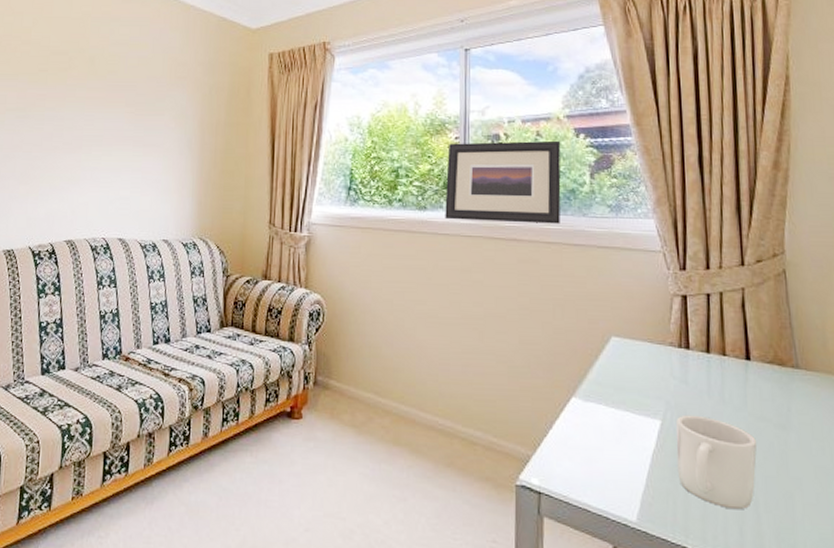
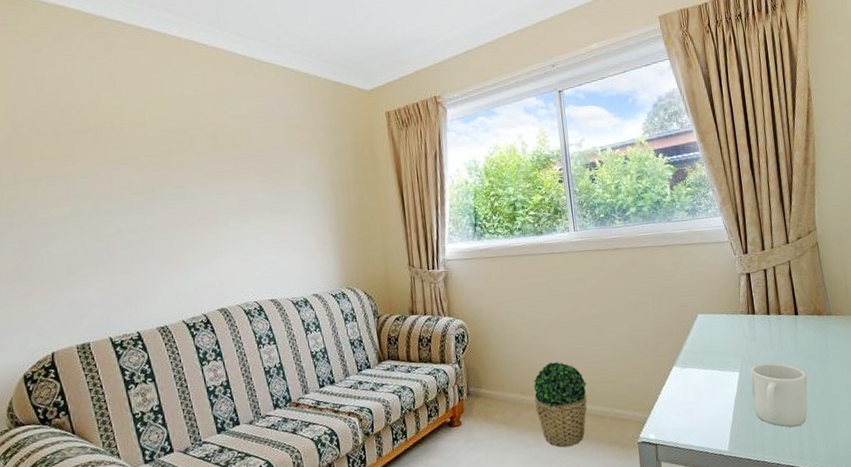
potted plant: none [391,362,459,471] -> present [533,362,587,448]
picture frame: present [445,140,561,224] -> none [554,161,651,240]

